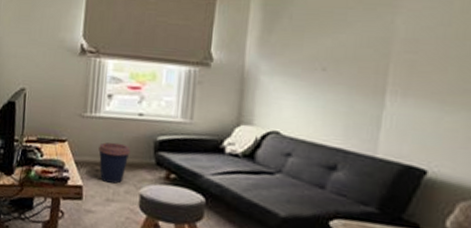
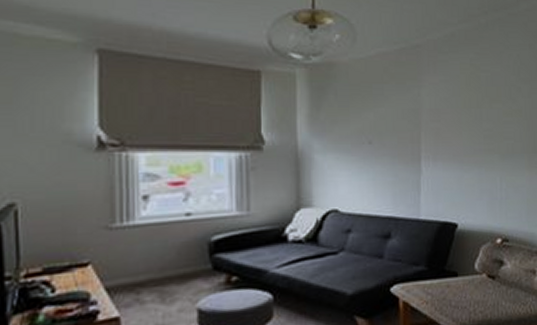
coffee cup: present [98,142,131,184] -> none [137,253,180,305]

